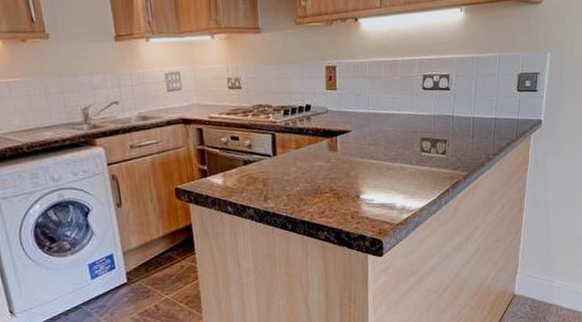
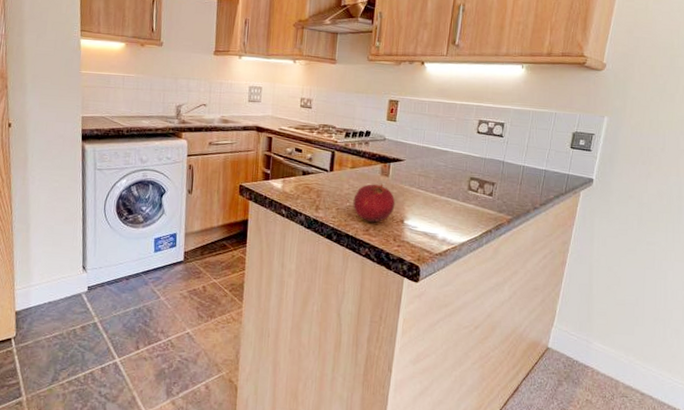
fruit: none [303,160,348,204] -> present [353,183,395,223]

